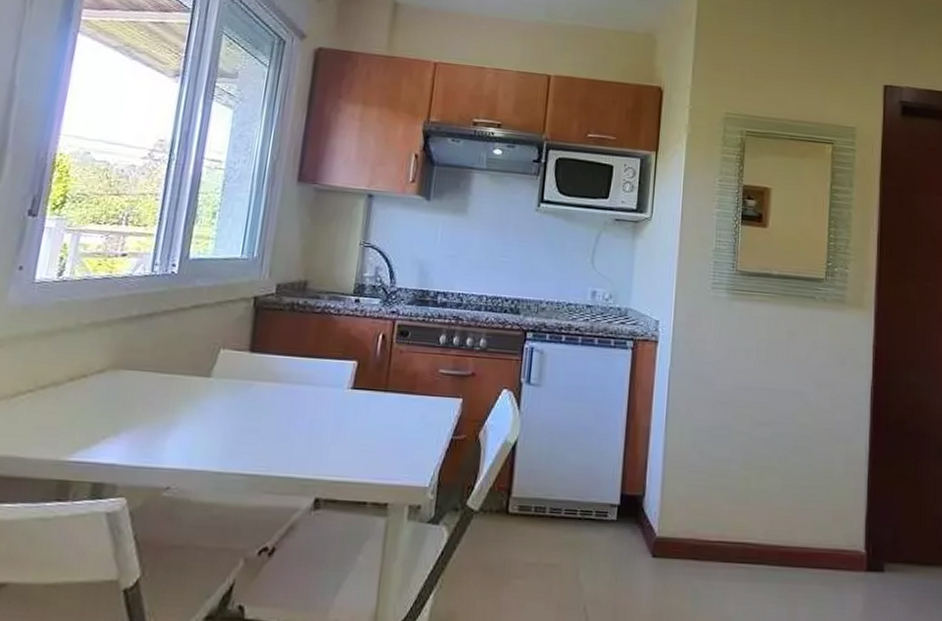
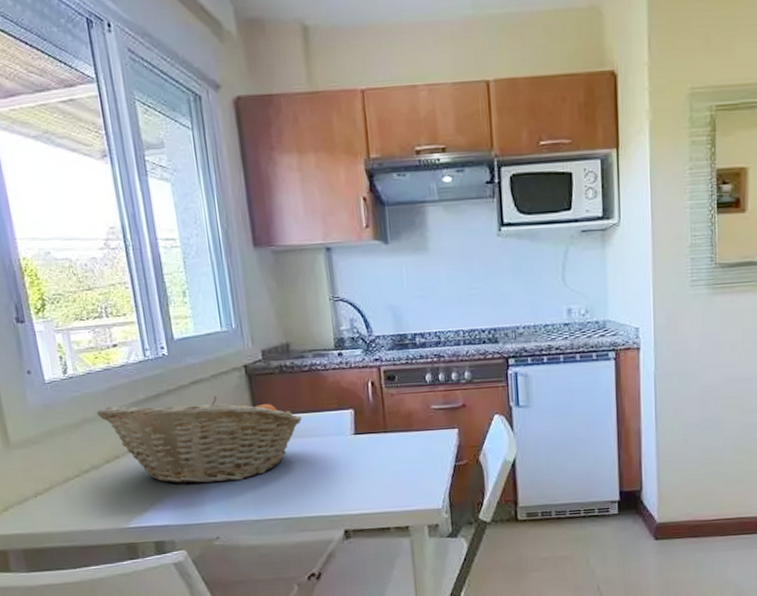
fruit basket: none [78,318,301,423] -> present [96,396,303,485]

